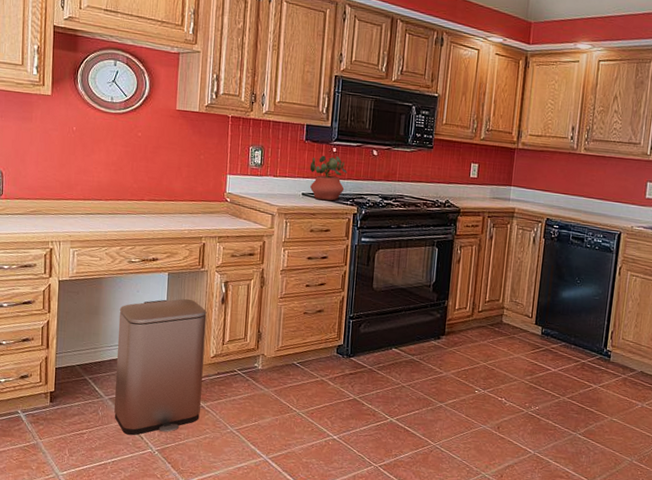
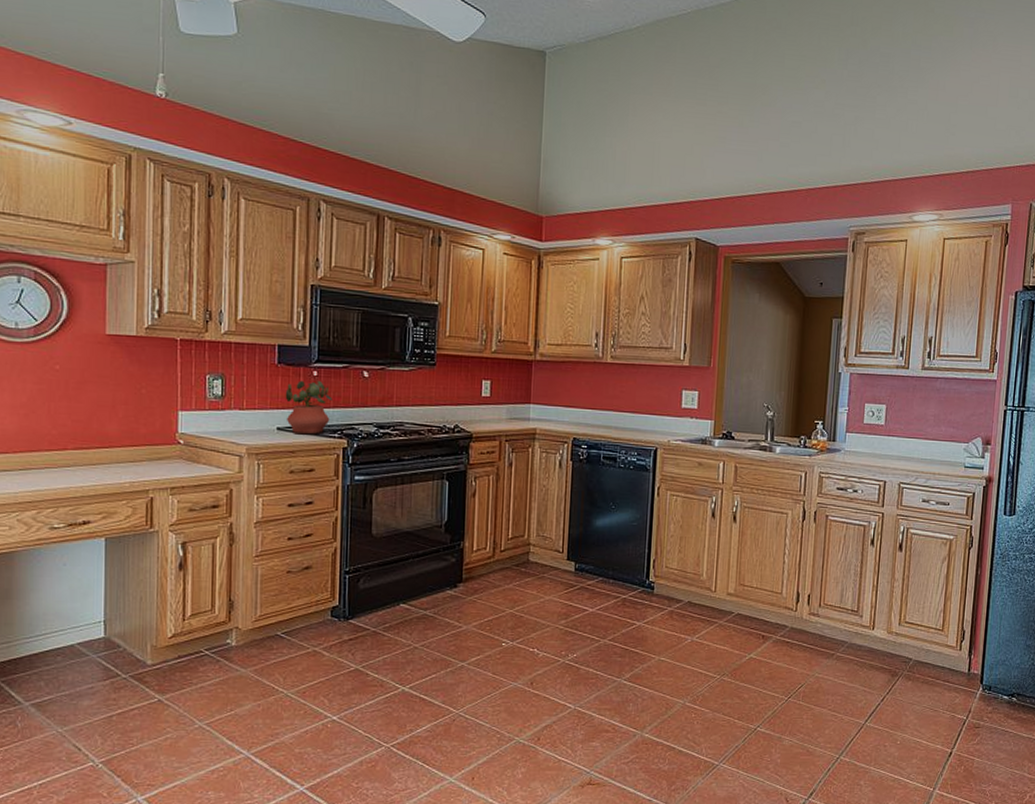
pedal bin: present [114,299,207,436] -> none [38,569,160,748]

